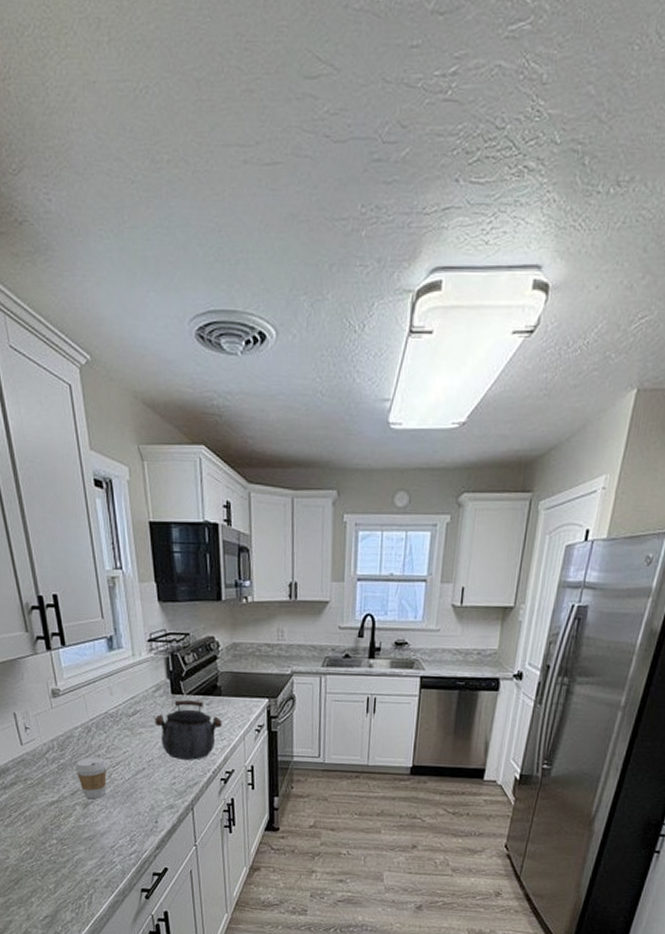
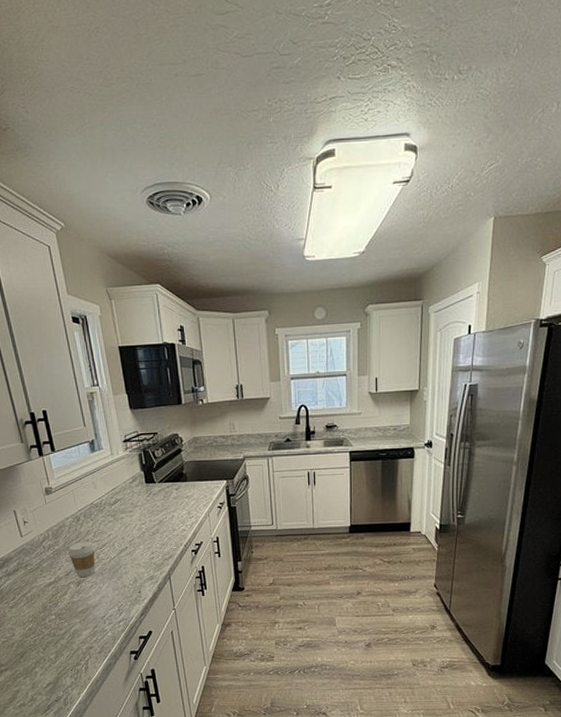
kettle: present [155,699,222,760] -> none [133,486,189,537]

